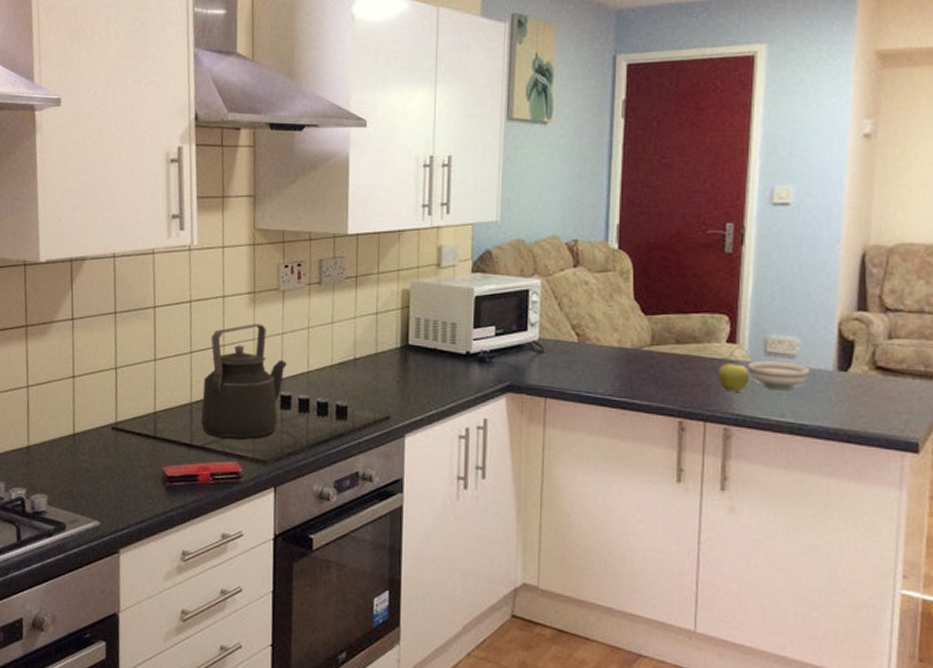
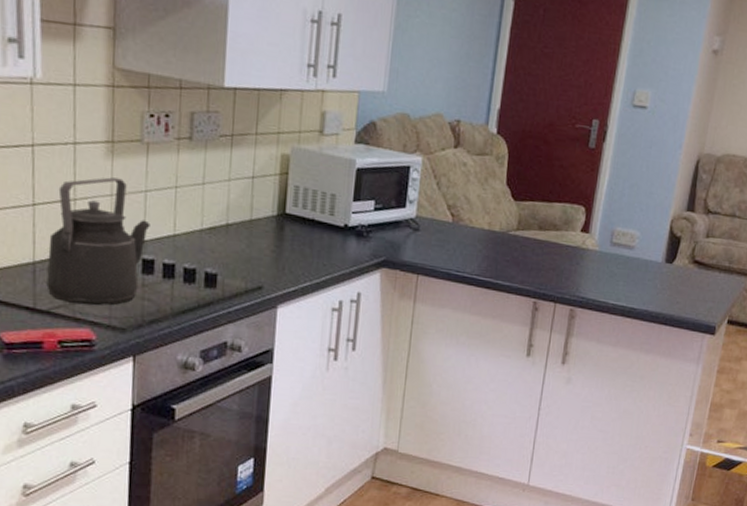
fruit: present [719,362,750,392] -> none [570,250,597,277]
bowl: present [748,360,811,389] -> none [595,250,645,277]

